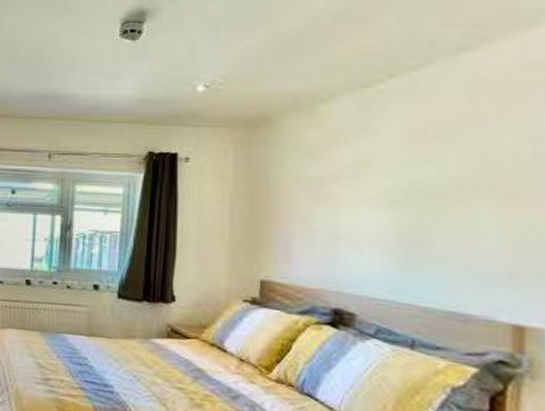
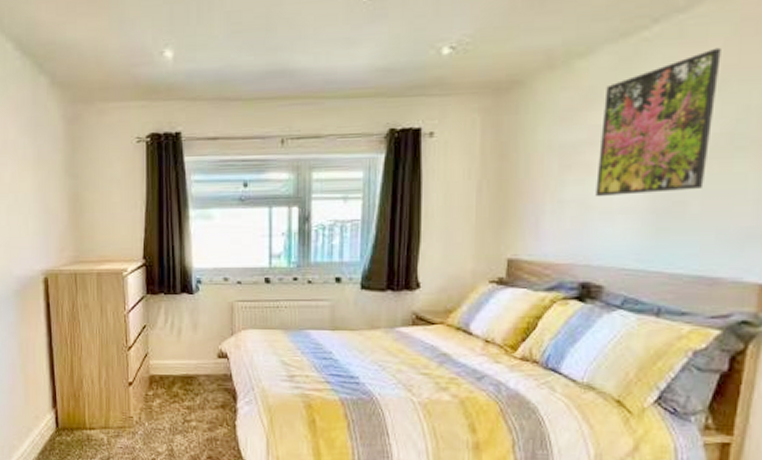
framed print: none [343,102,454,228] -> present [596,47,721,197]

